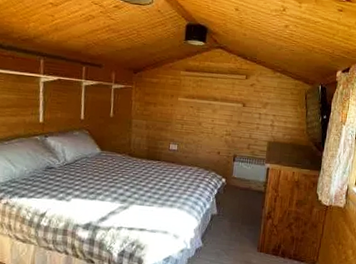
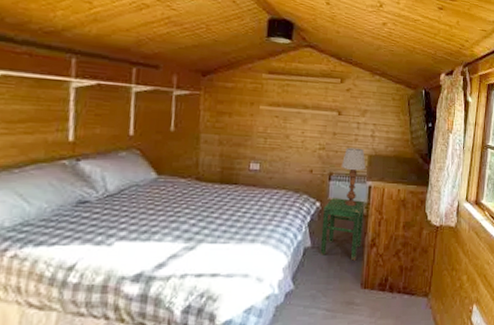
stool: none [224,176,263,229] -> present [320,198,365,261]
table lamp: none [244,134,265,185] -> present [342,147,366,207]

